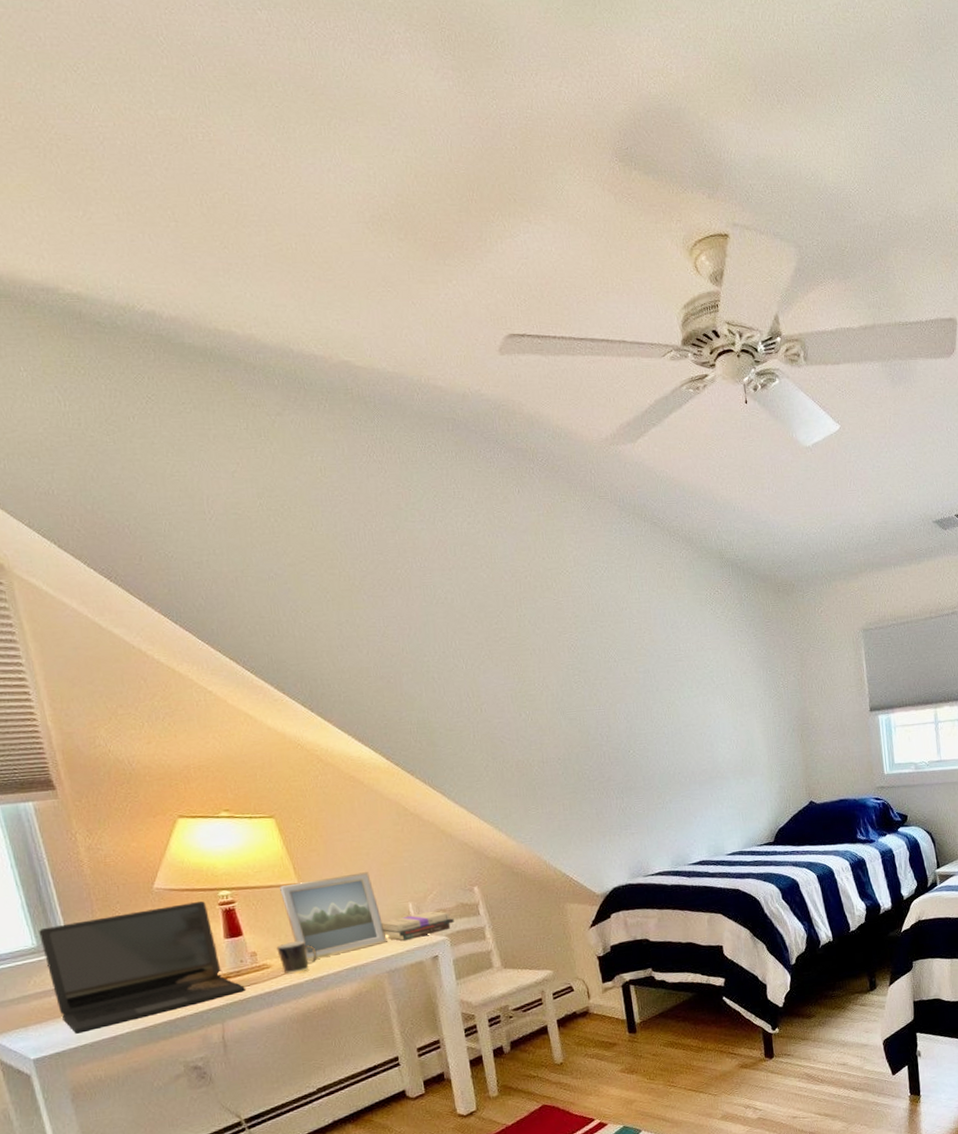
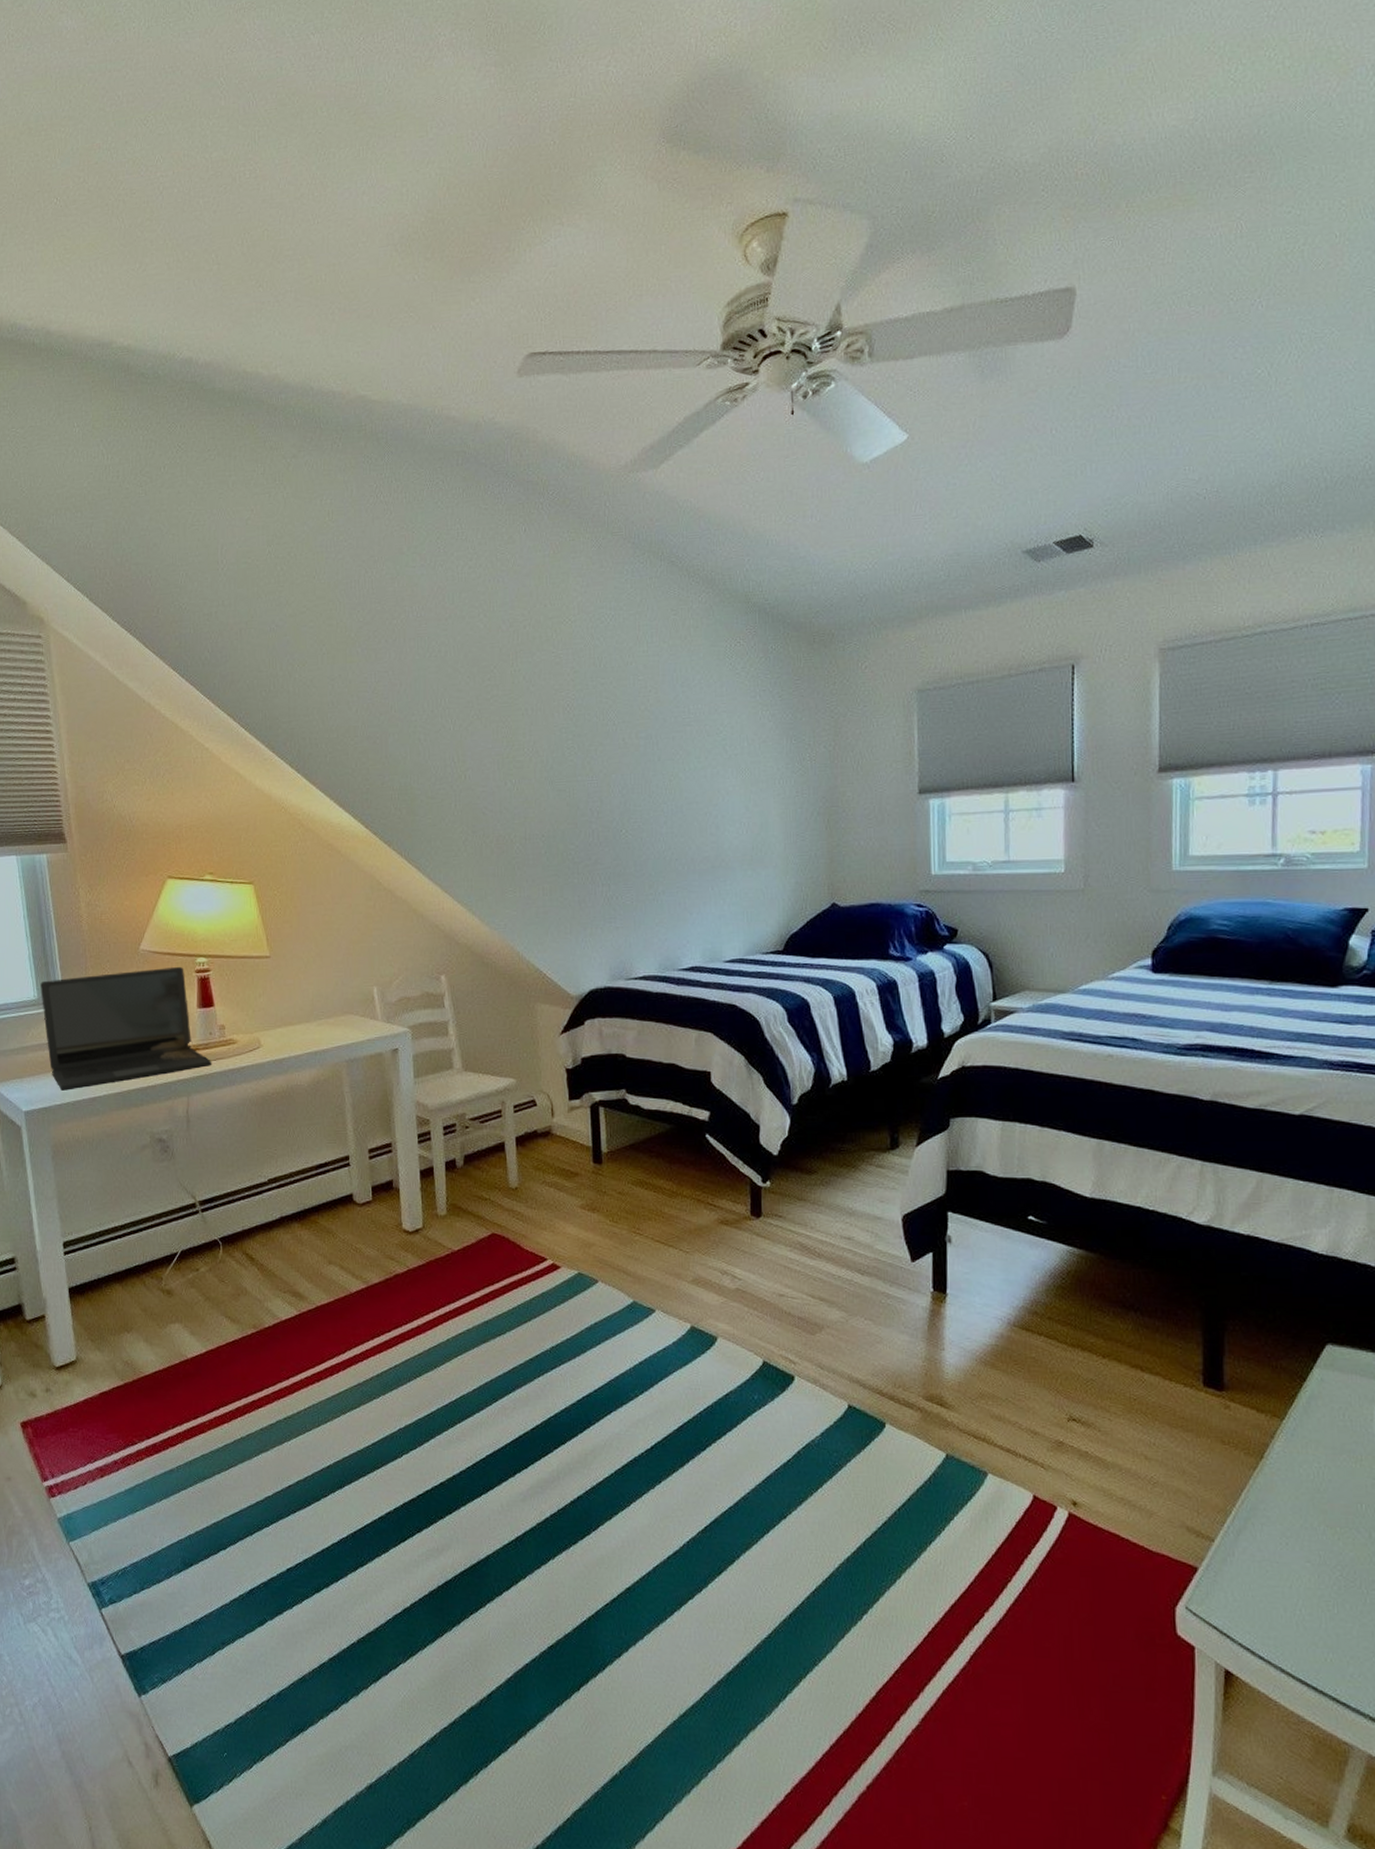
mug: present [276,941,317,975] -> none [243,1018,281,1053]
picture frame: present [280,872,387,961] -> none [252,949,349,1040]
books: present [381,911,454,941] -> none [345,998,418,1029]

